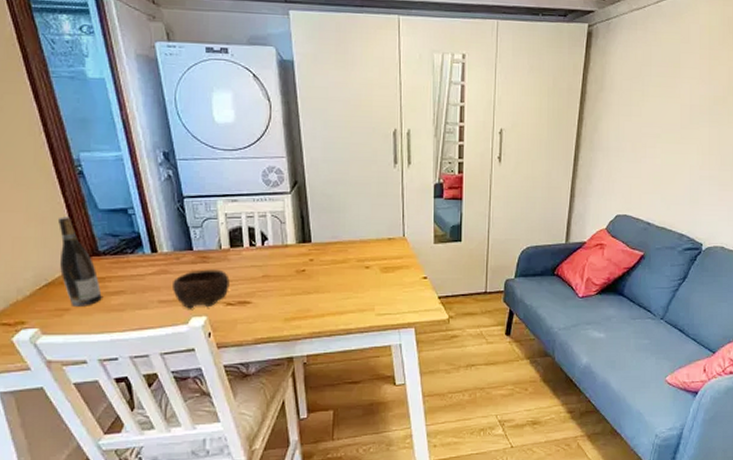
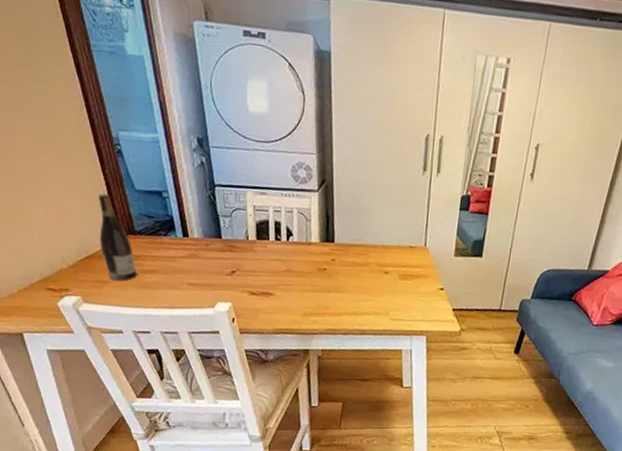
bowl: present [173,269,230,309] -> none [201,258,255,295]

